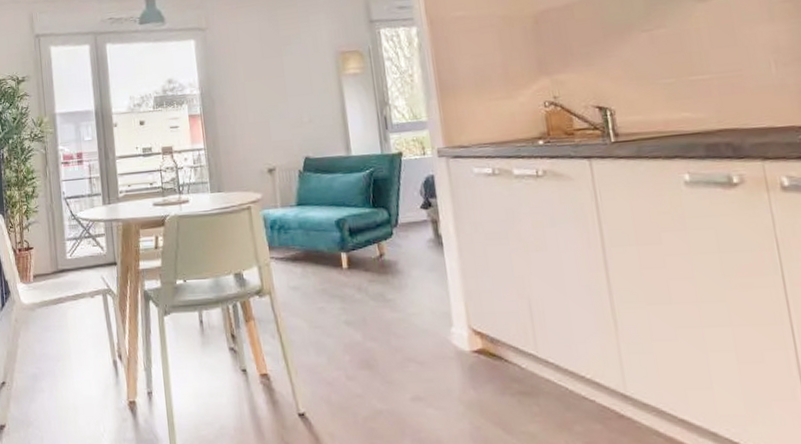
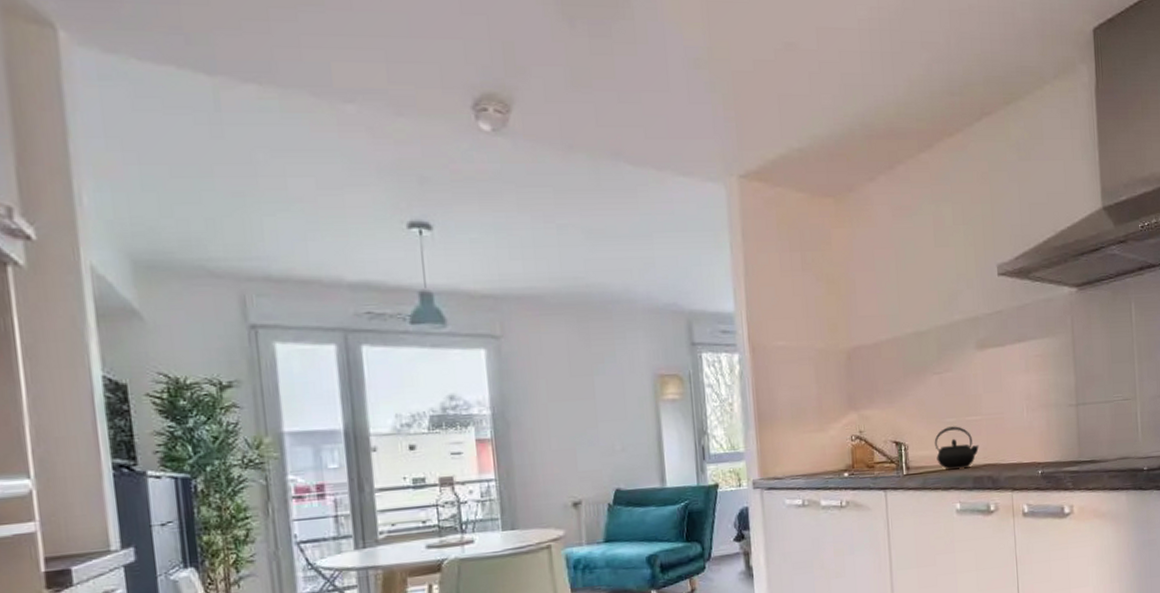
kettle: none [648,87,710,136] -> present [934,426,979,470]

